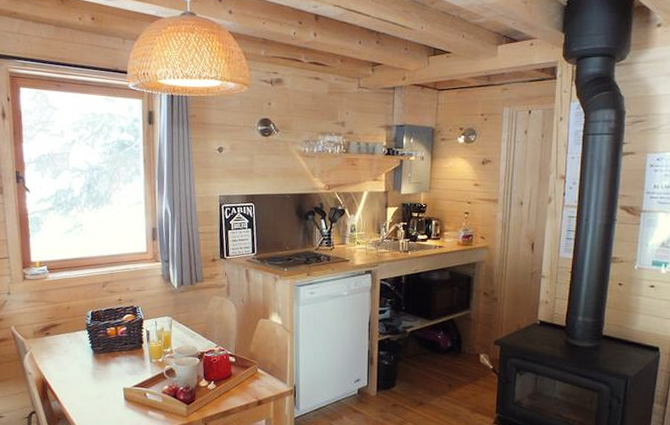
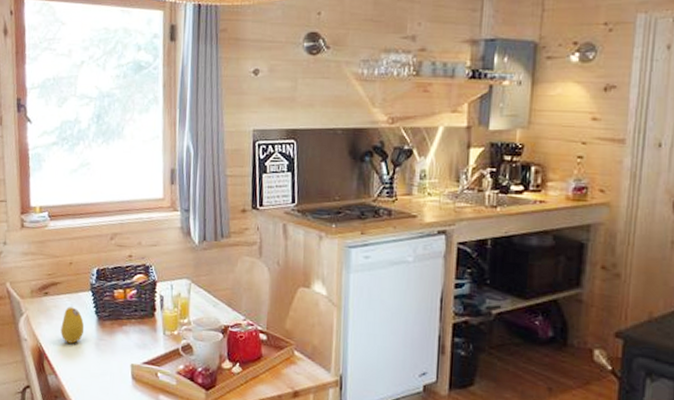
fruit: none [61,344,82,374] -> present [60,307,85,344]

